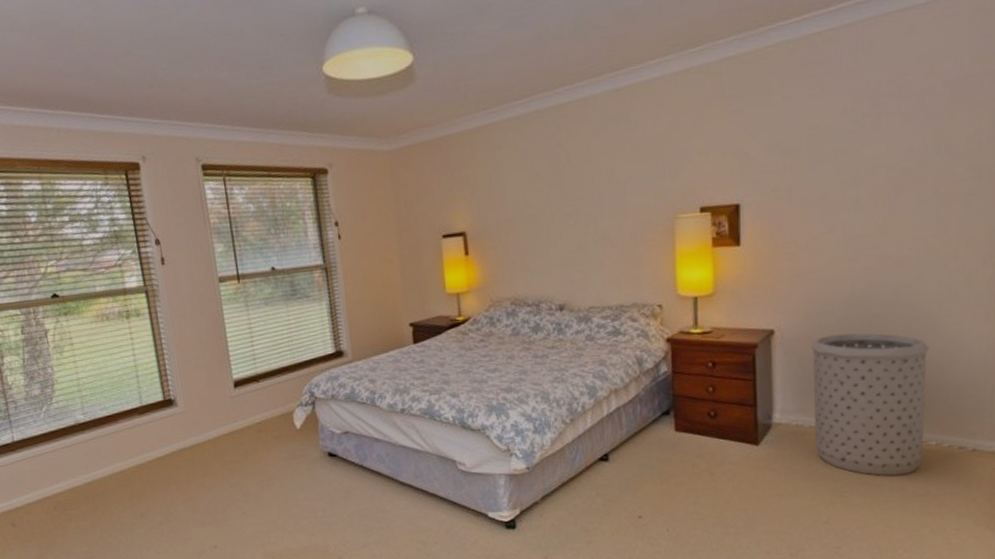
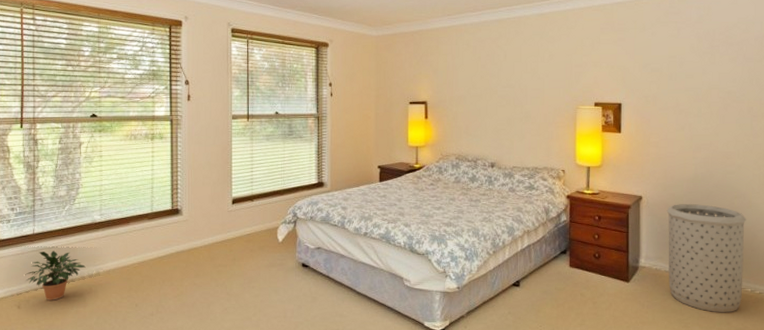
potted plant: none [13,459,78,516] -> present [25,251,86,301]

